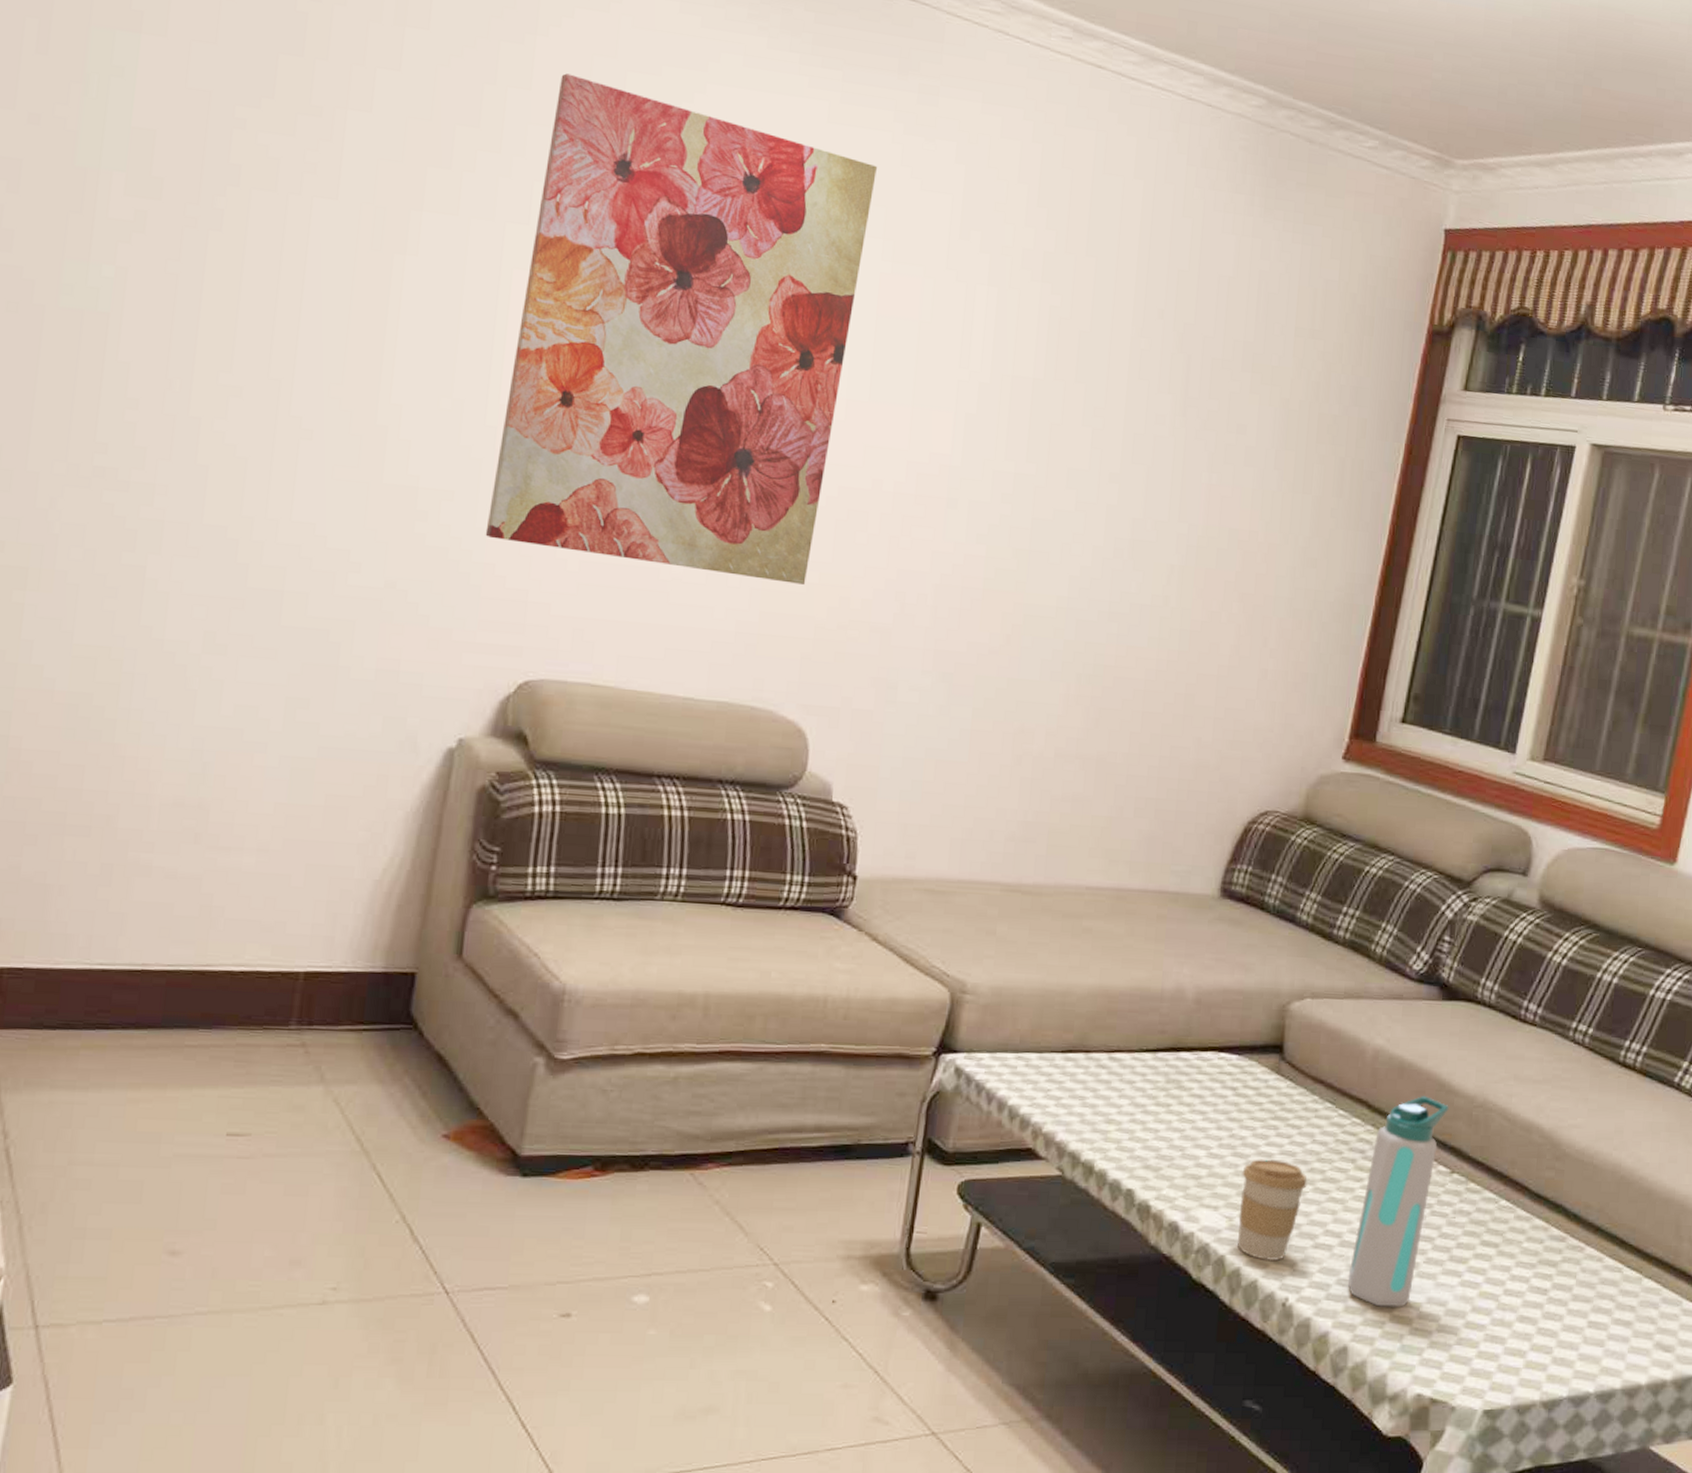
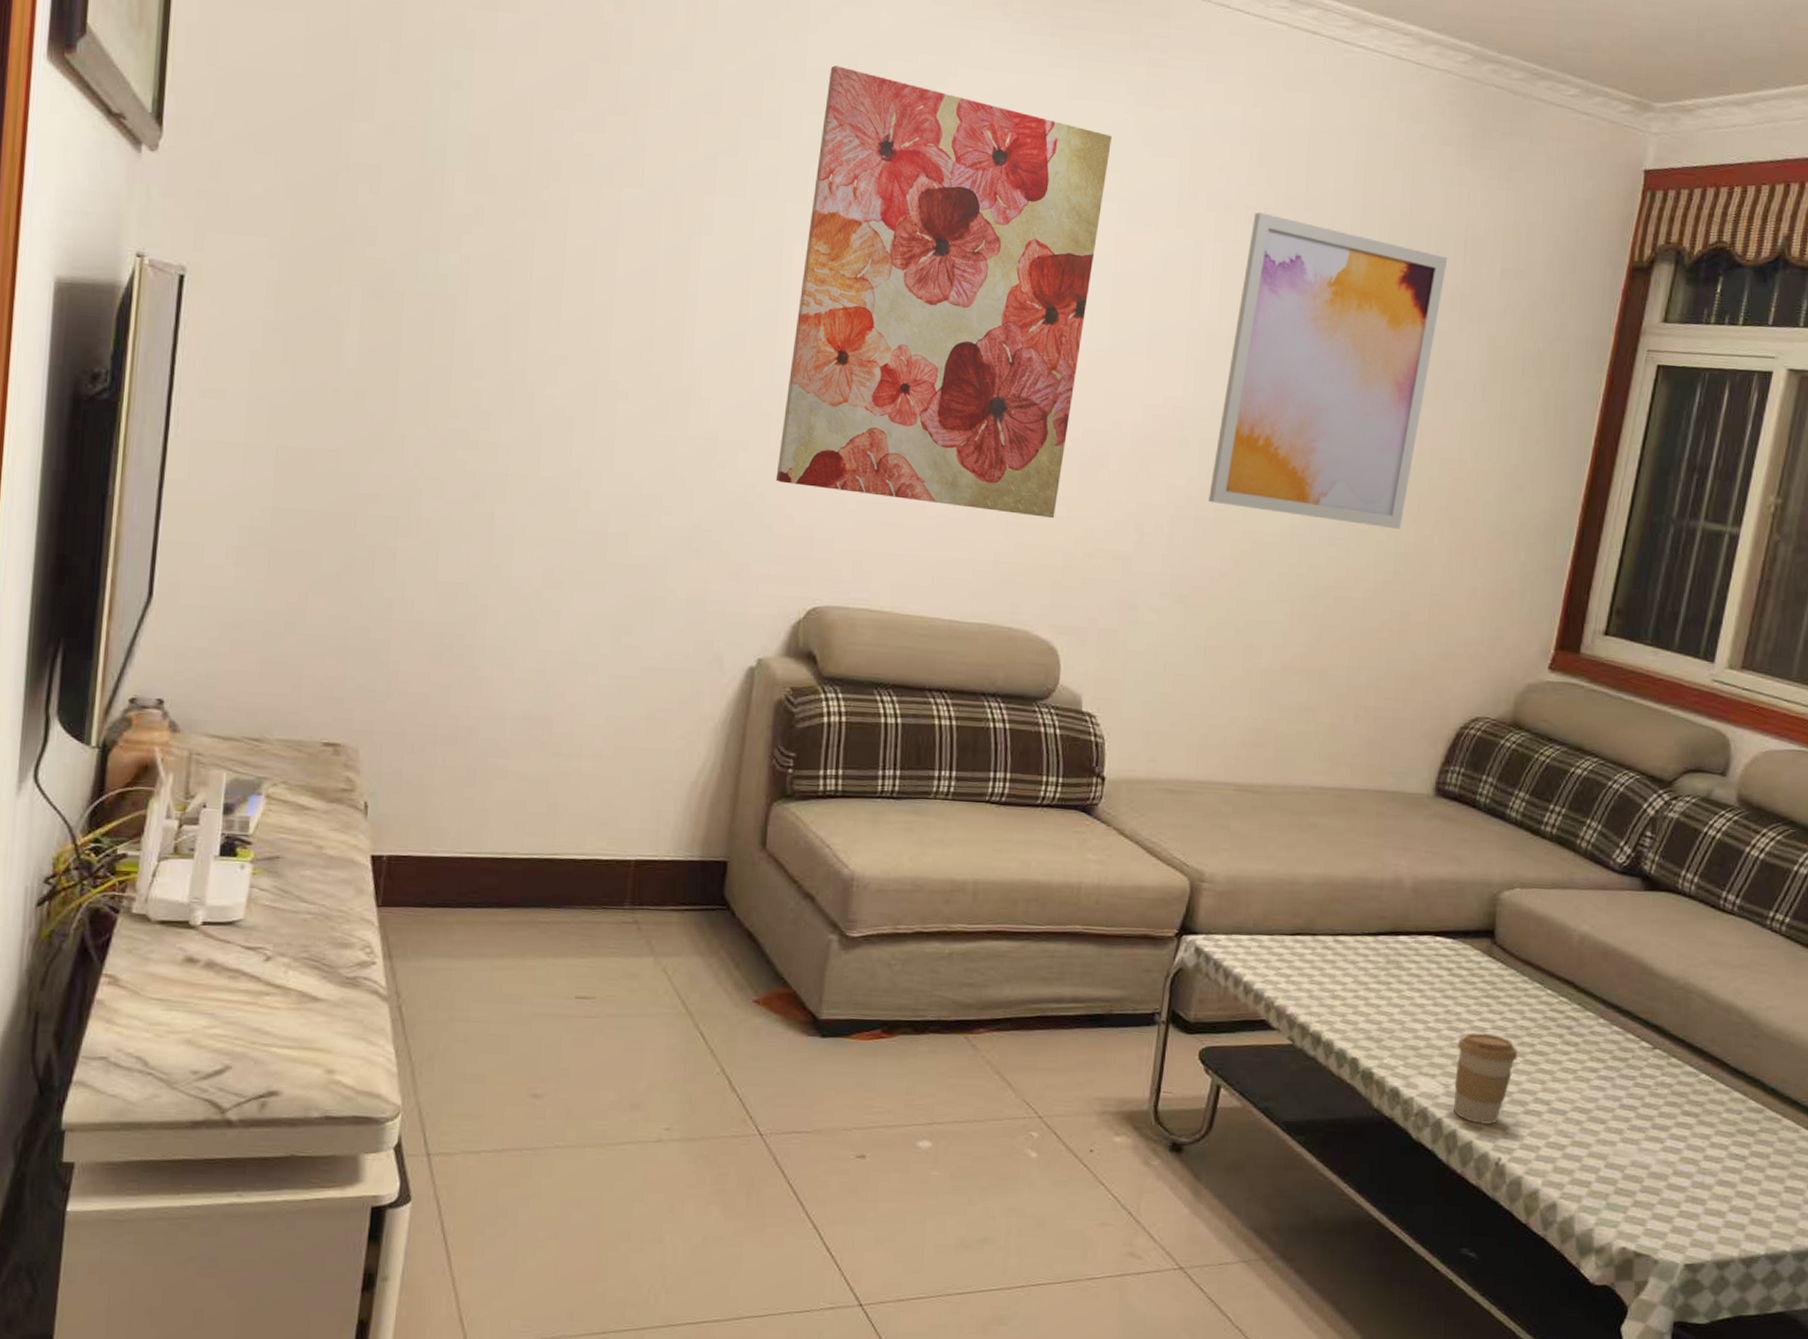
wall art: none [977,256,1239,605] -> present [1209,212,1448,530]
water bottle: present [1348,1095,1449,1307] -> none [1556,977,1651,1169]

